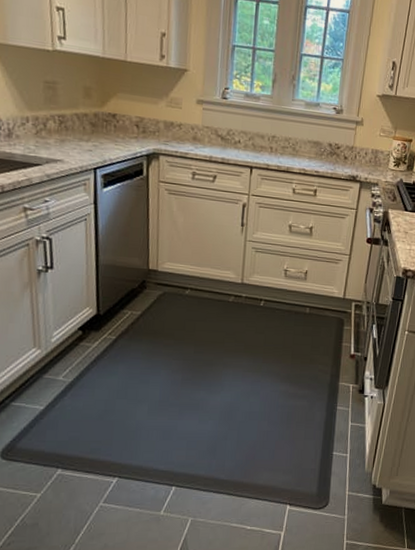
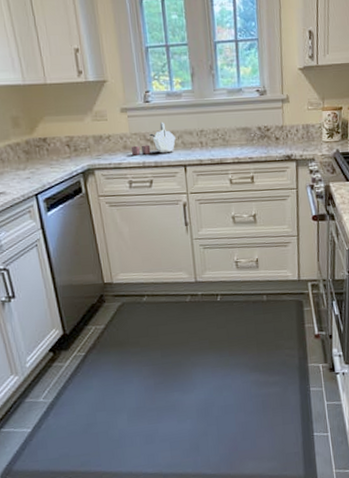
kettle: none [200,120,247,152] -> present [130,122,176,155]

